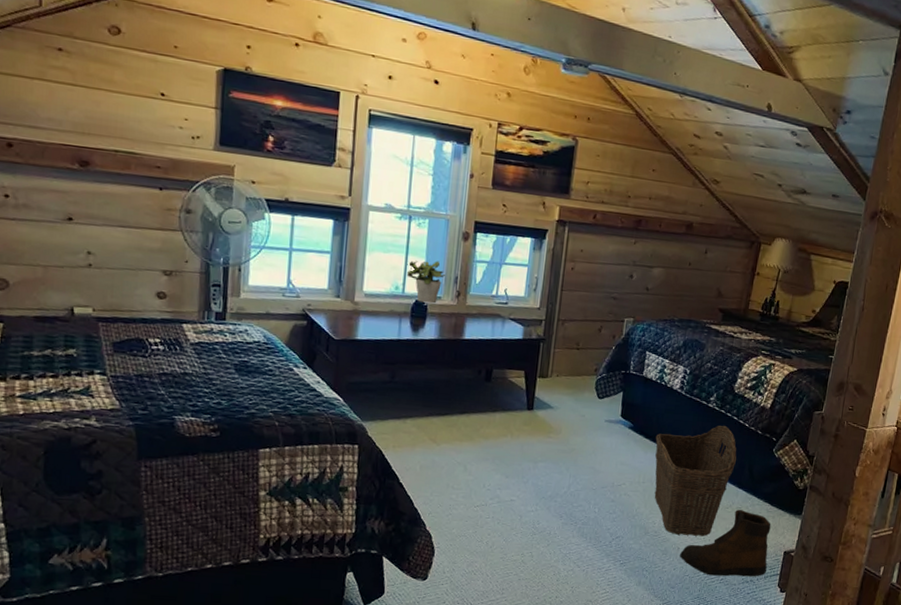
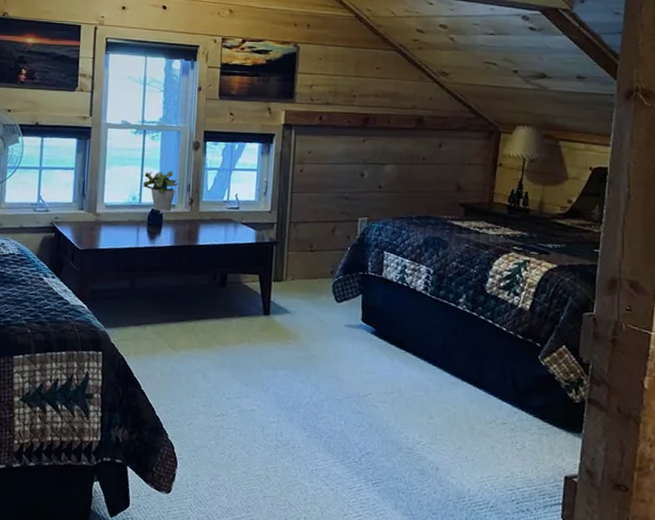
wicker basket: present [654,426,737,537] -> none [401,330,496,456]
boot: present [679,509,771,577] -> none [438,425,545,505]

